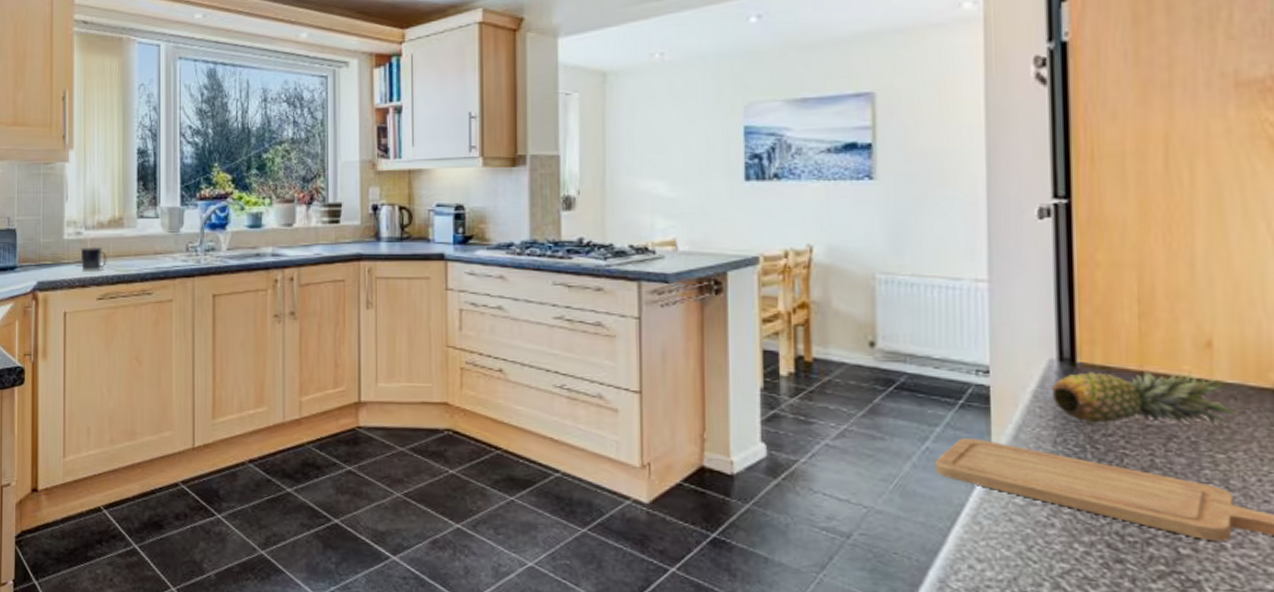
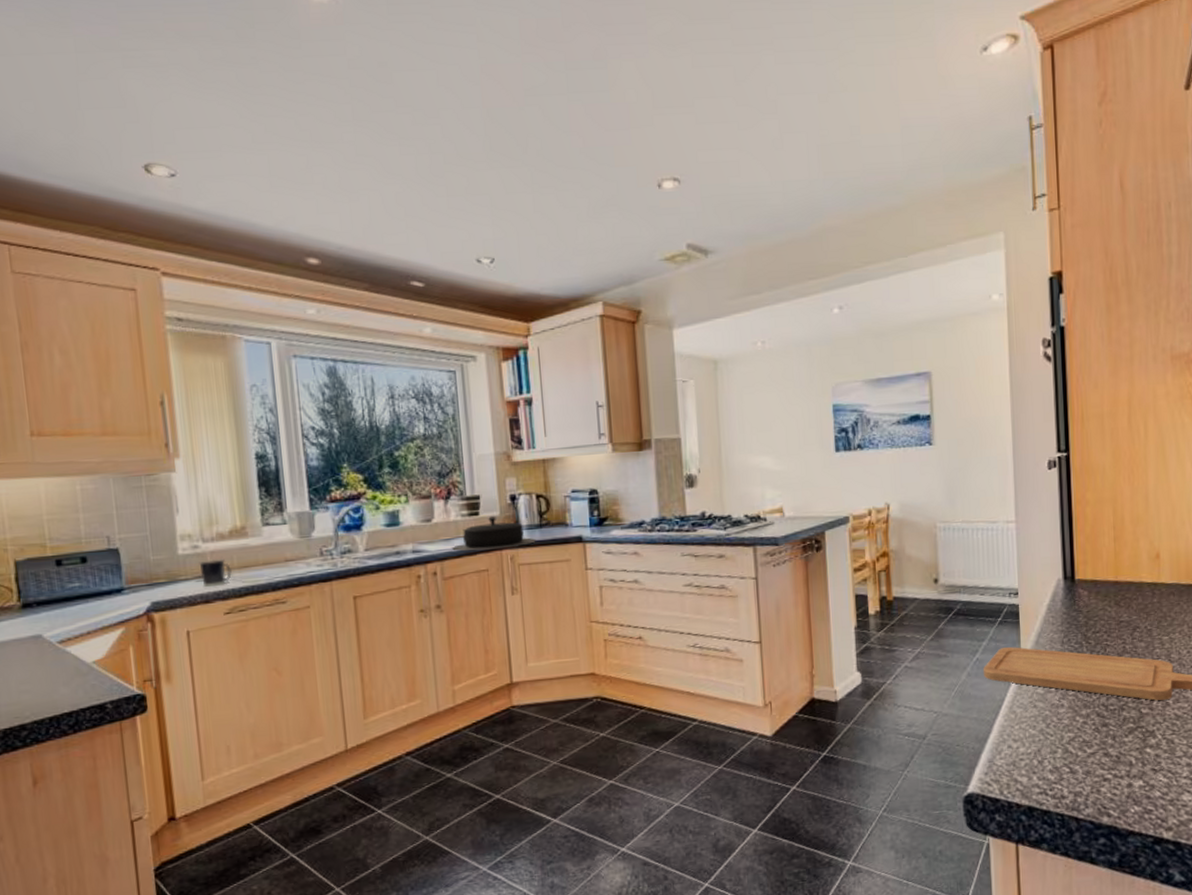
cooking pot: none [311,225,395,260] -> present [452,515,536,551]
fruit: present [1051,371,1238,427] -> none [1059,578,1175,625]

